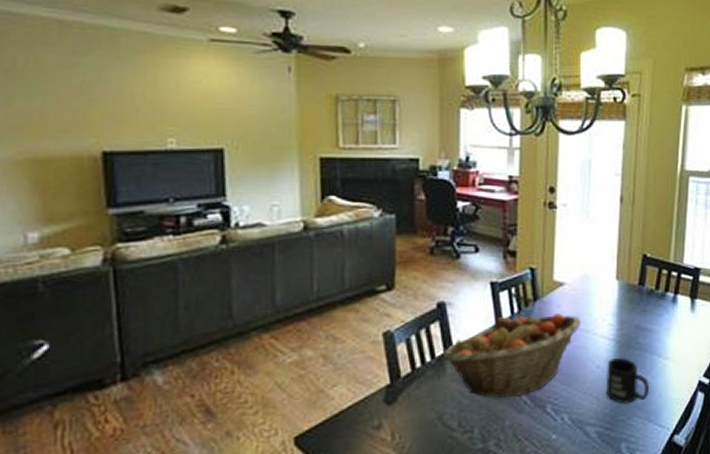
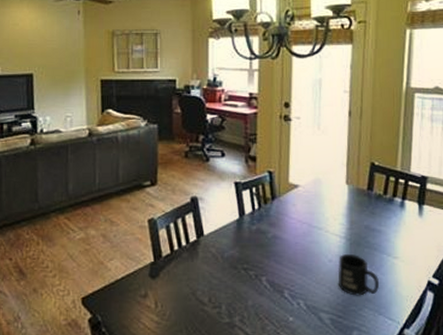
fruit basket: present [442,313,582,398] -> none [195,211,315,281]

